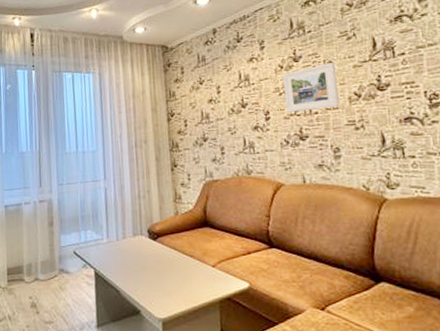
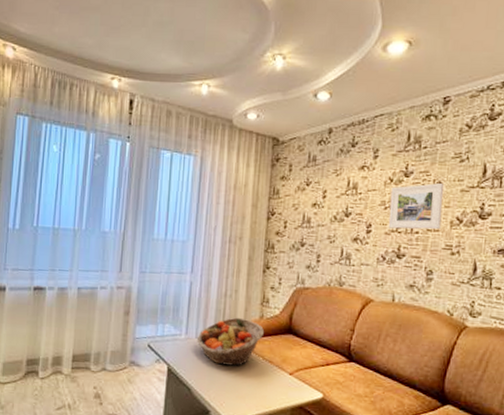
fruit basket: none [118,216,181,264] -> present [196,317,264,366]

